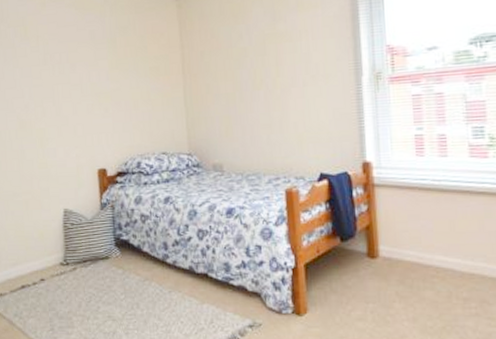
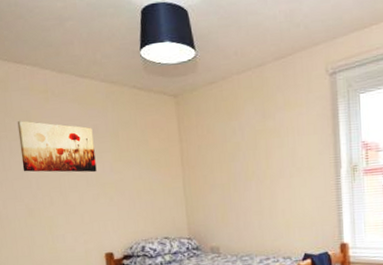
wall art: none [12,27,92,82] -> present [17,120,97,173]

